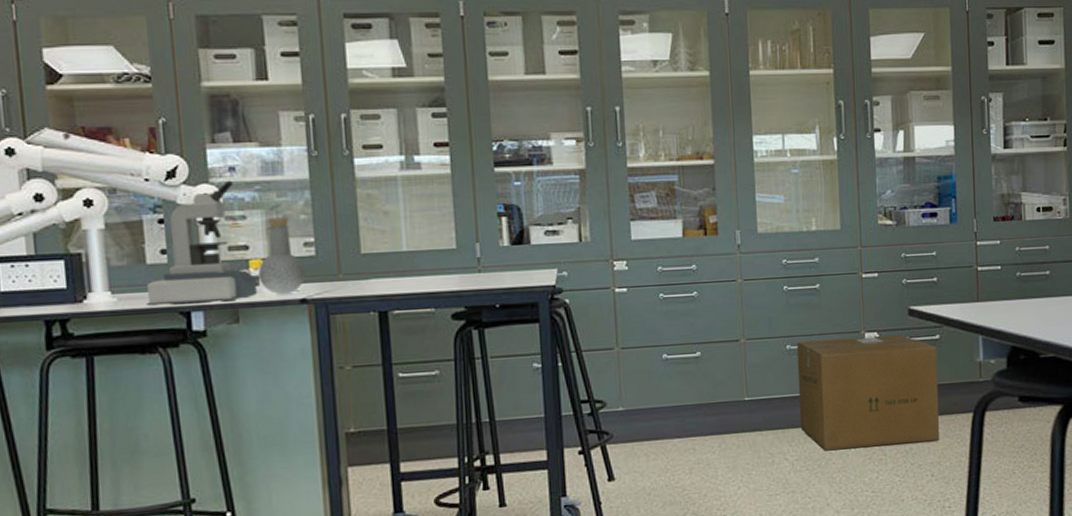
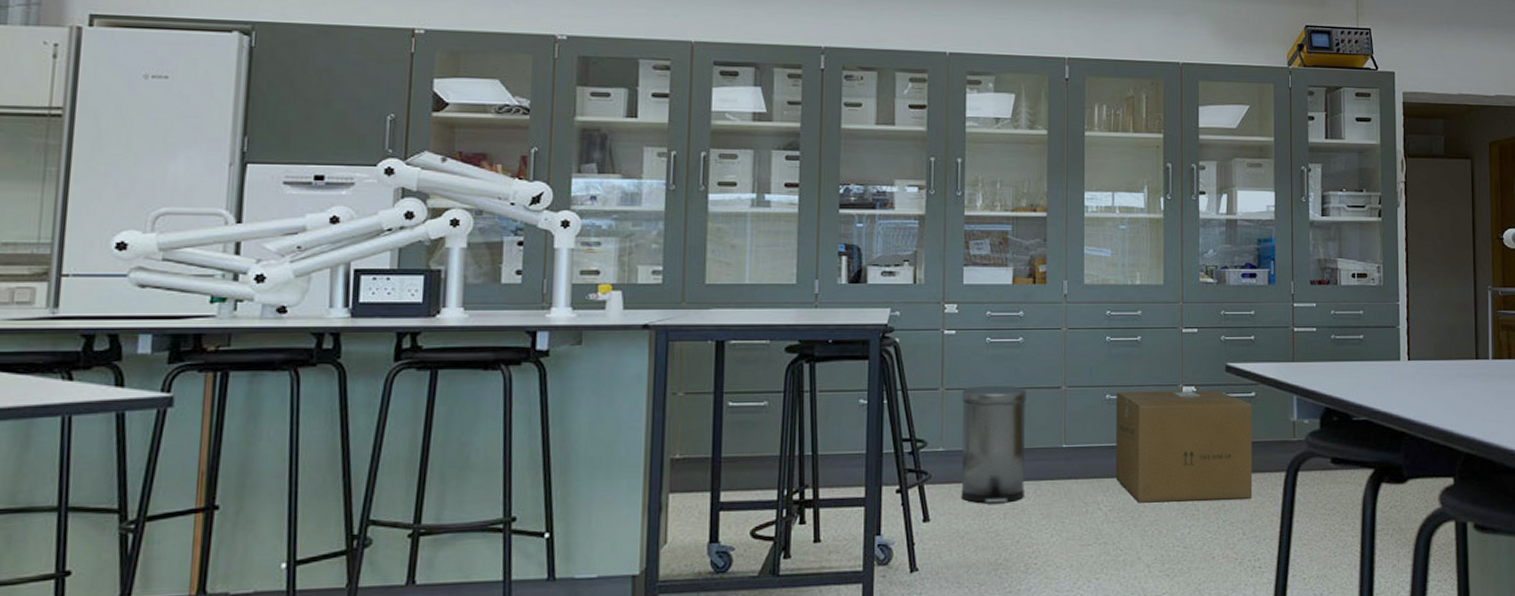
microscope: present [146,180,257,306] -> none [495,208,603,324]
flask: present [258,218,306,295] -> none [606,246,651,320]
pedal bin: none [638,341,709,461] -> present [961,385,1026,504]

